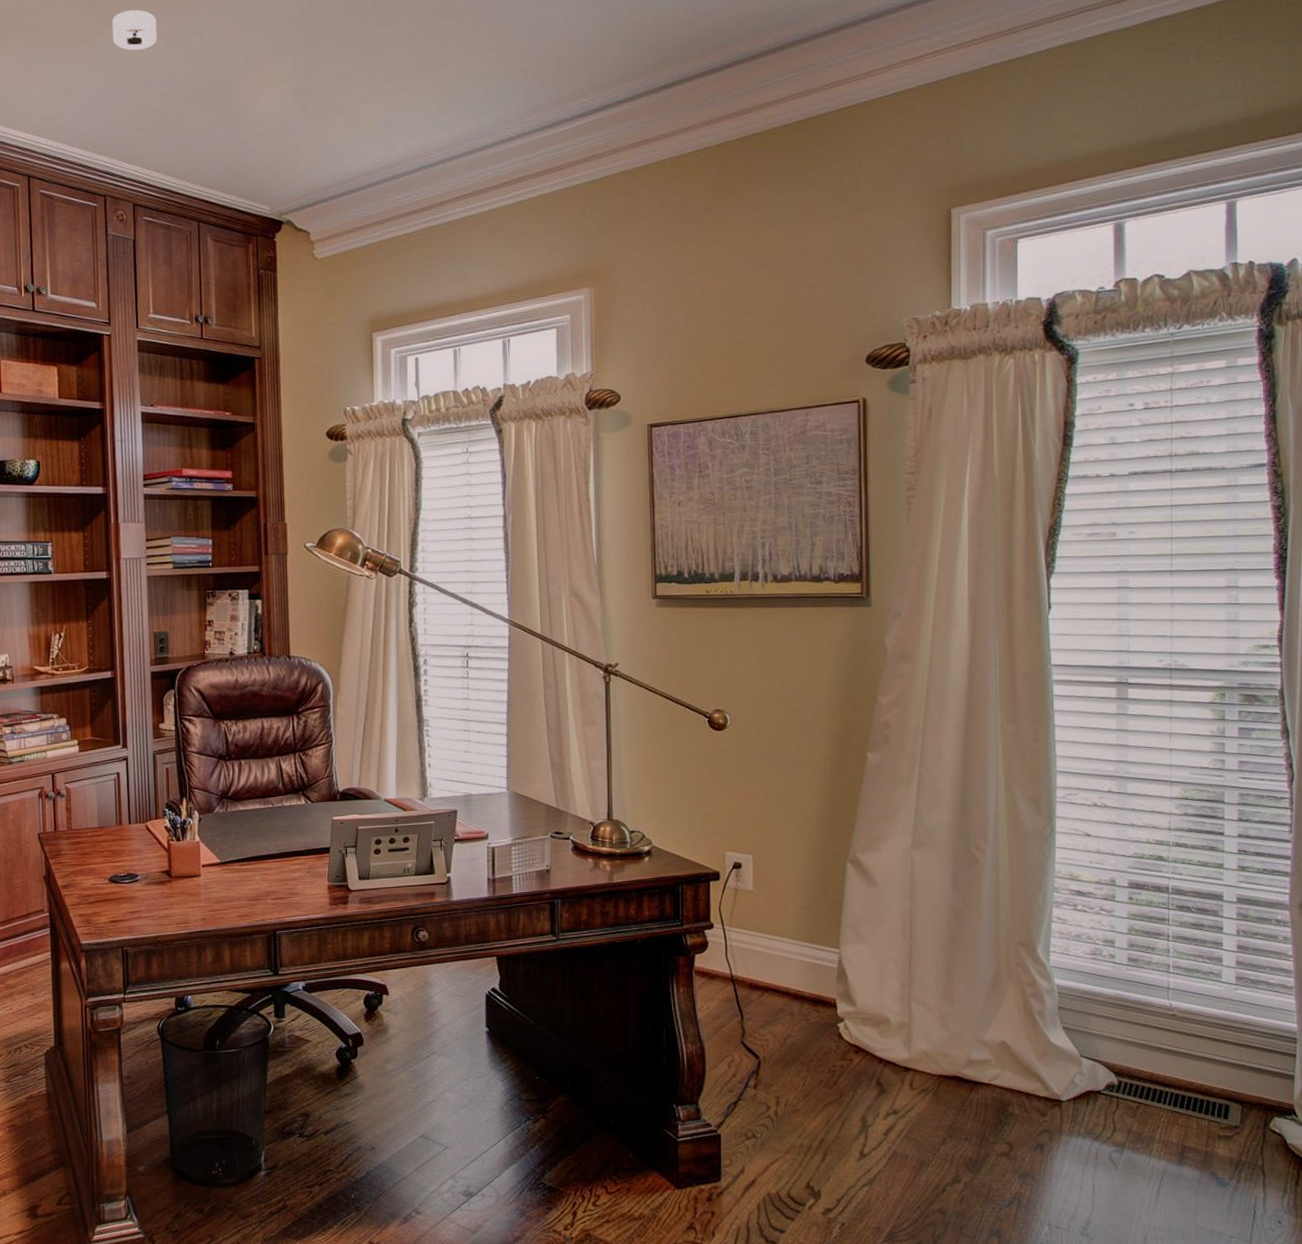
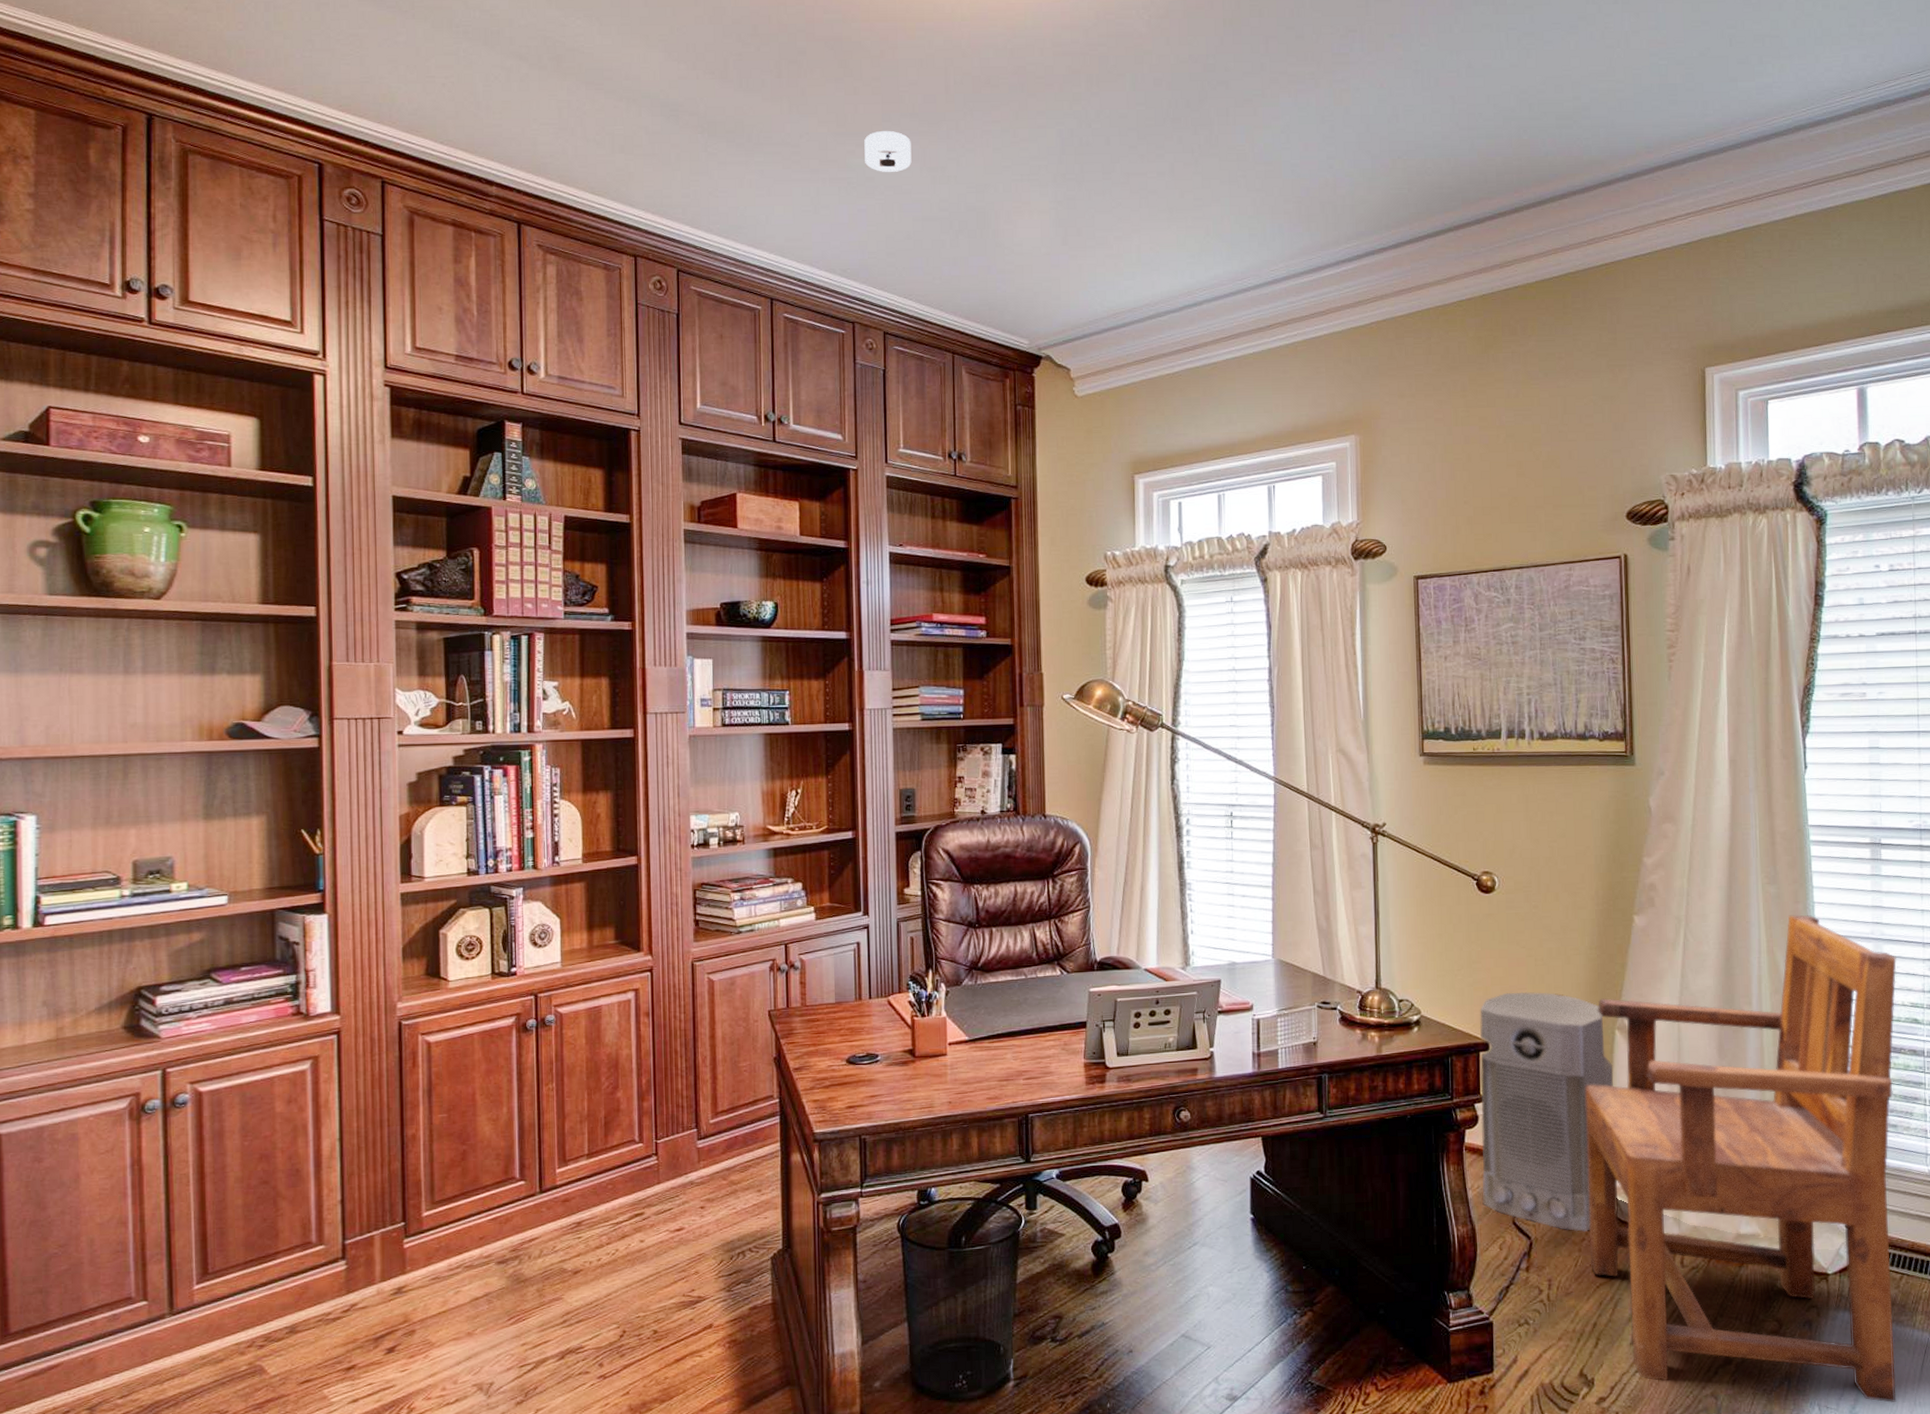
air purifier: none [710,824,845,1054] -> present [1479,991,1614,1232]
armchair: none [816,753,1142,1225] -> present [1585,915,1897,1402]

